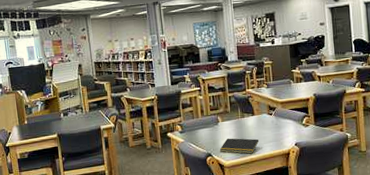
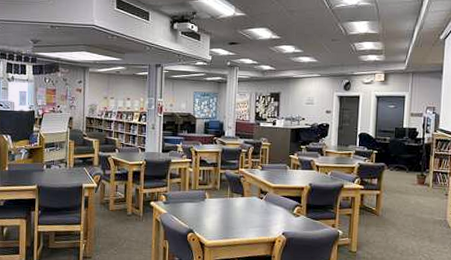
notepad: present [219,138,259,154] -> none [202,216,246,236]

